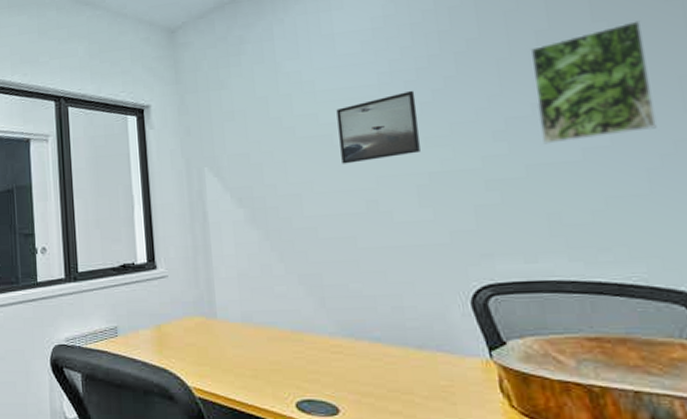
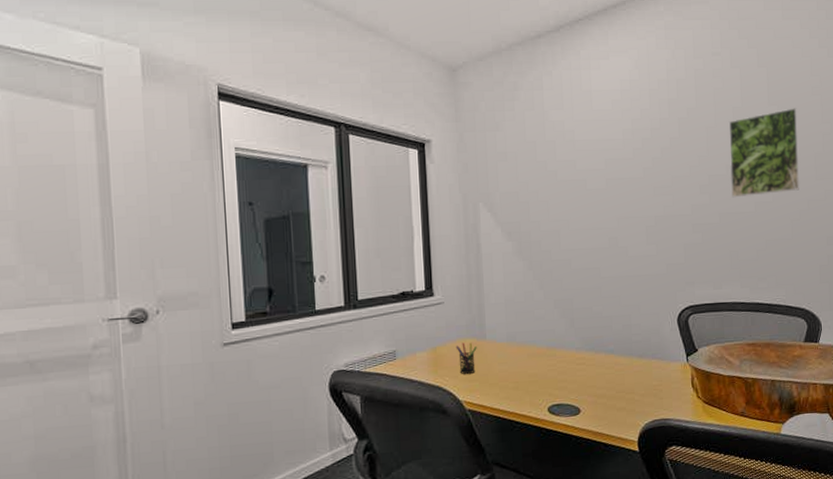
pen holder: none [182,321,207,356] -> present [455,342,477,374]
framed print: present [336,90,420,164] -> none [590,146,651,206]

